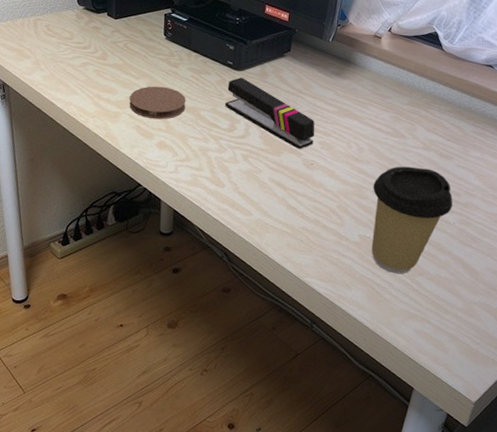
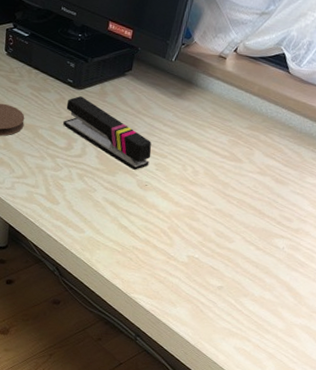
coffee cup: present [372,166,453,274] -> none [199,190,284,295]

